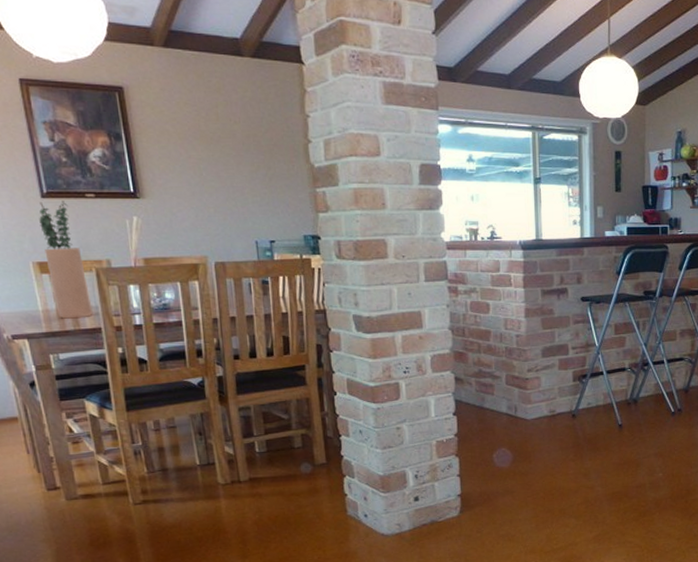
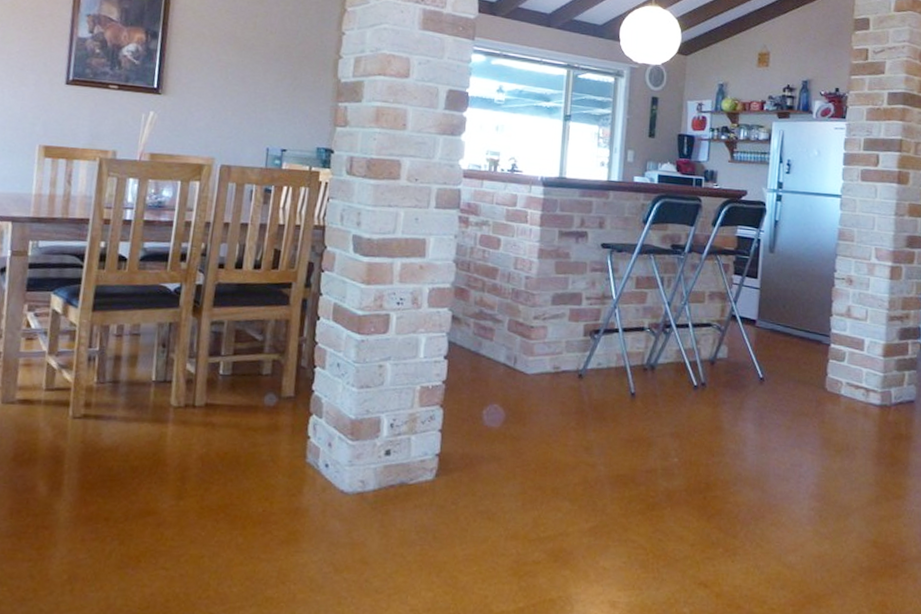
vase: present [39,200,93,319] -> none [50,88,90,207]

